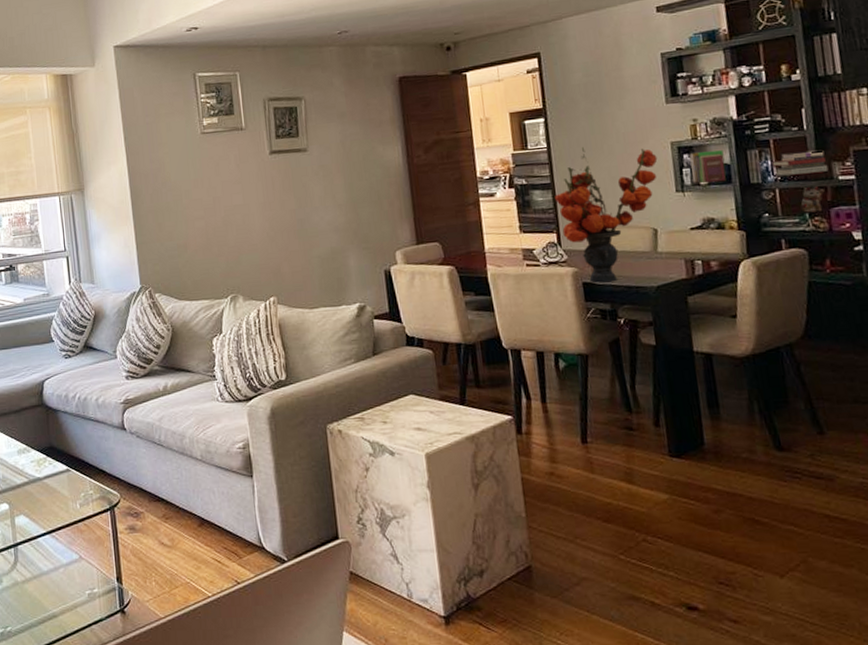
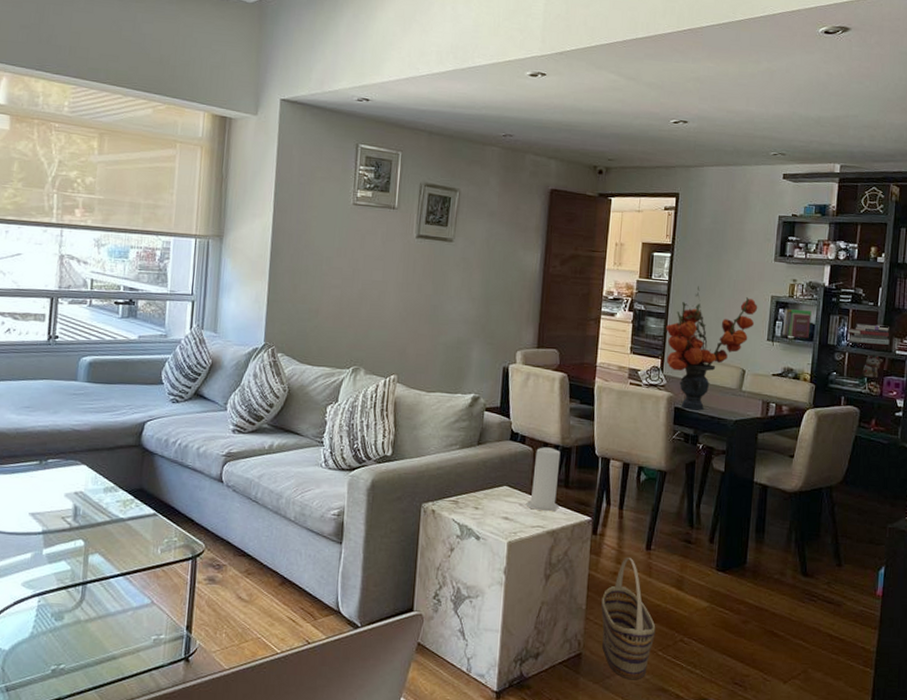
candle: none [437,347,475,417] -> present [526,447,561,512]
basket: none [541,455,613,590] -> present [601,558,656,680]

